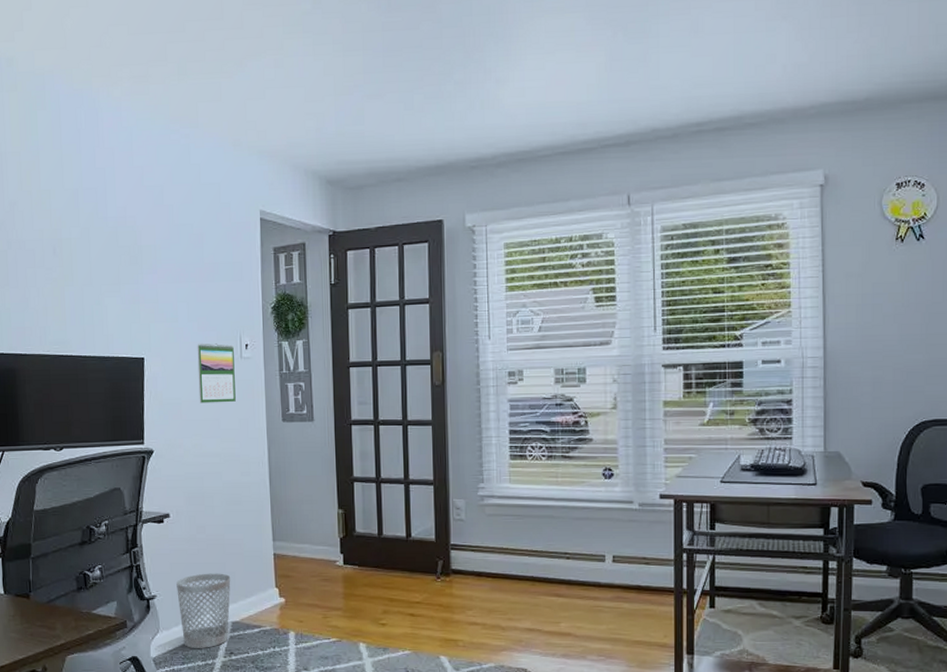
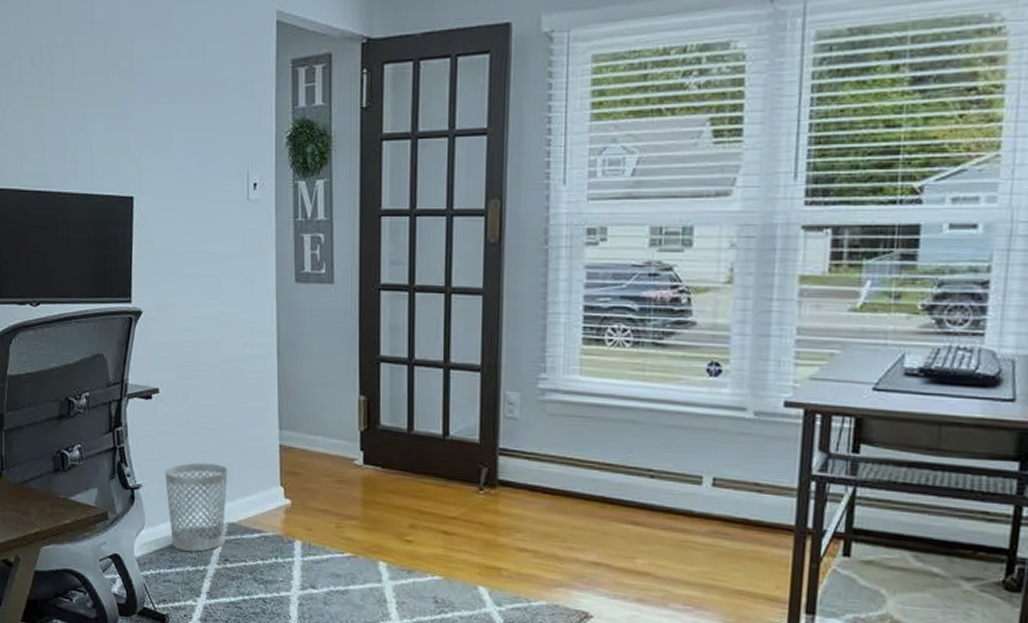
calendar: present [197,343,236,403] -> none [196,180,240,256]

